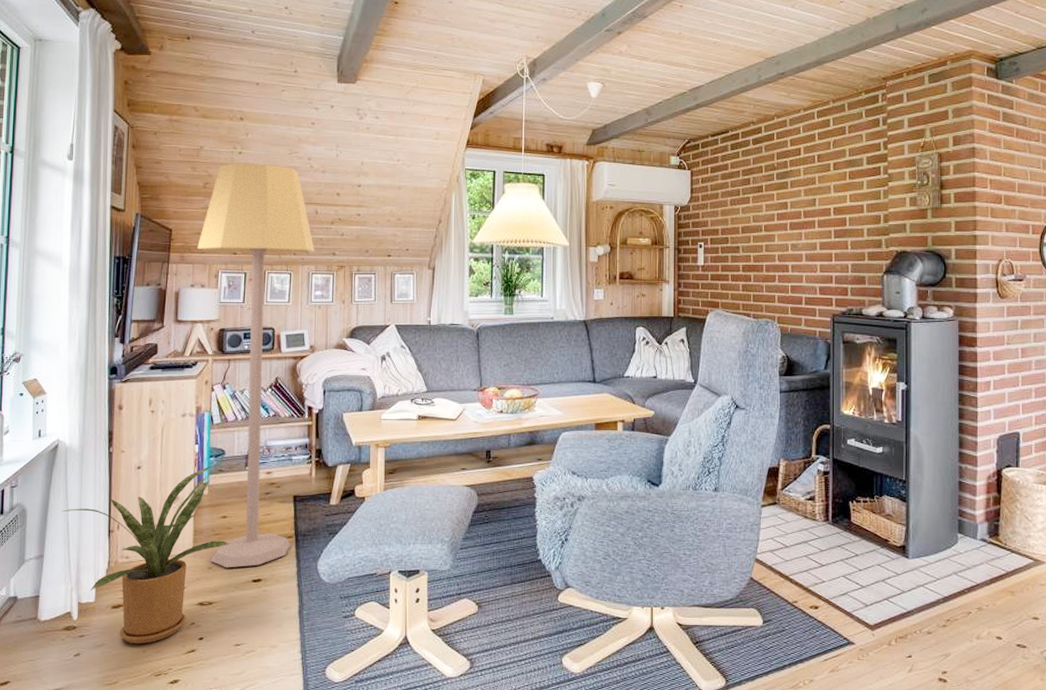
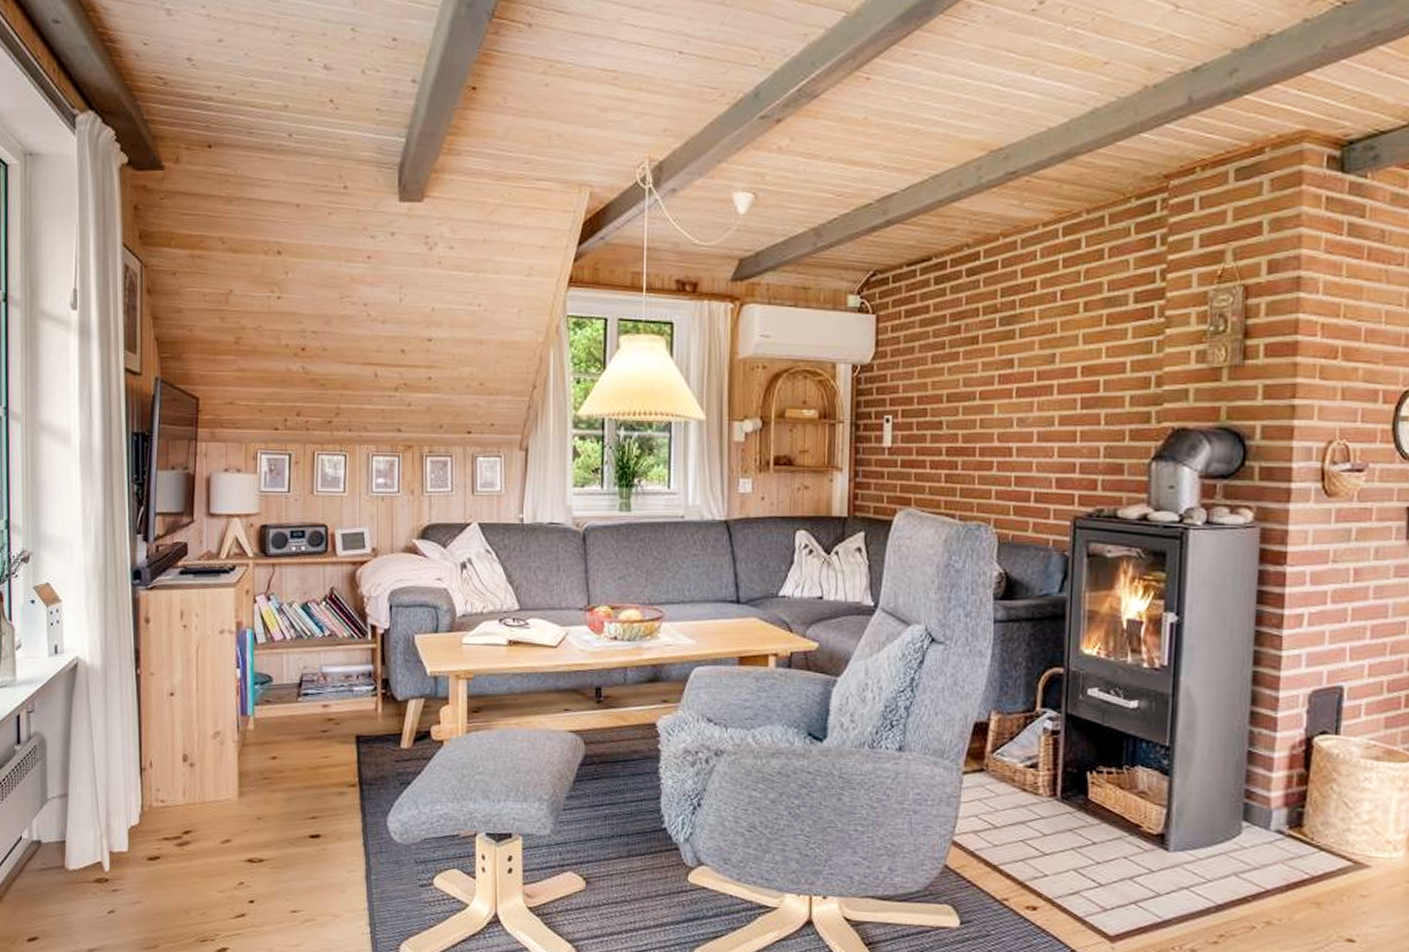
house plant: present [61,466,232,645] -> none [85,695,284,904]
lamp: present [197,163,315,568] -> none [230,311,376,820]

